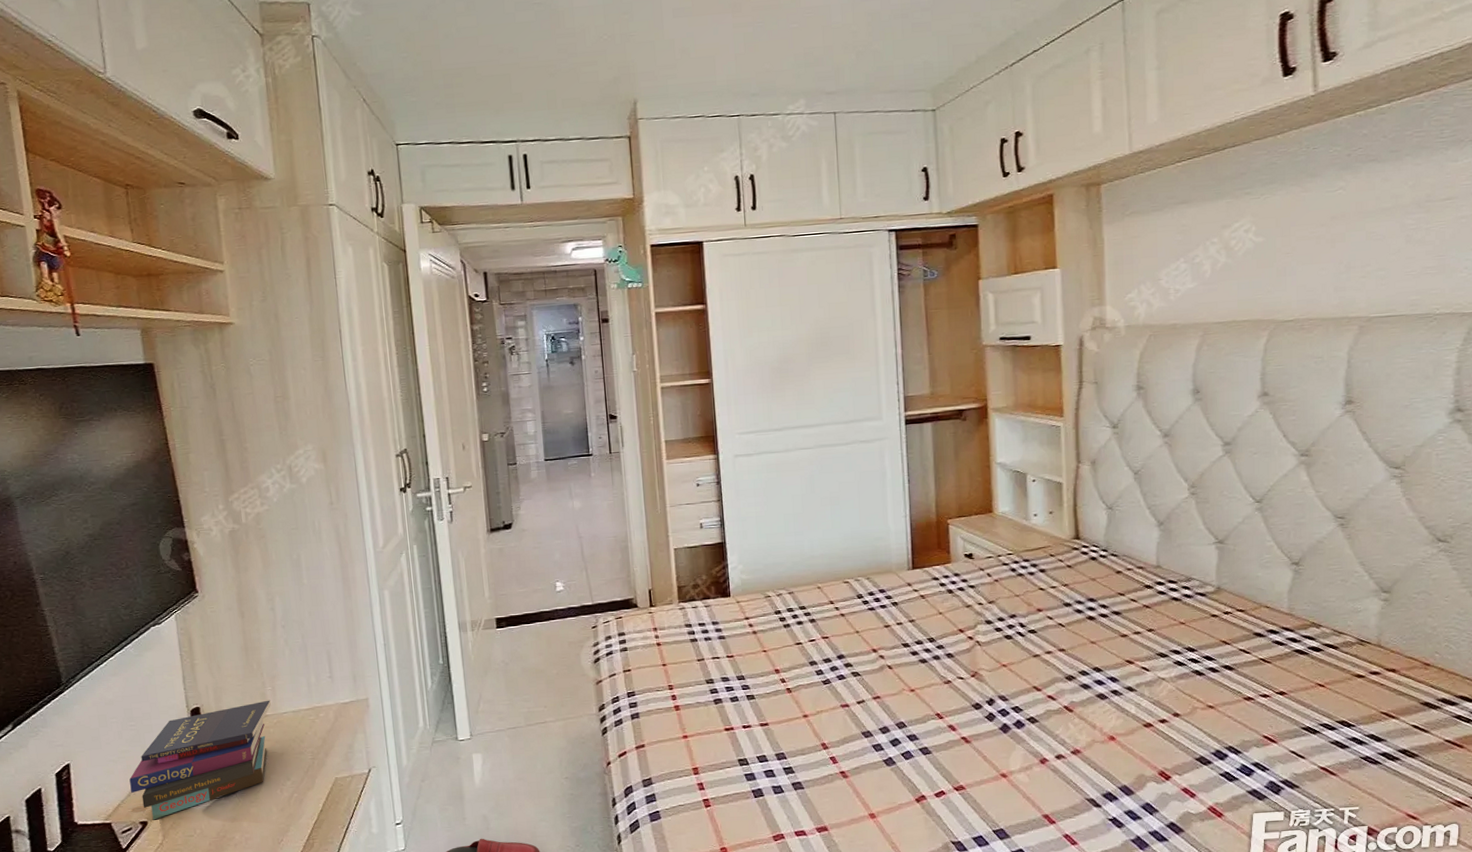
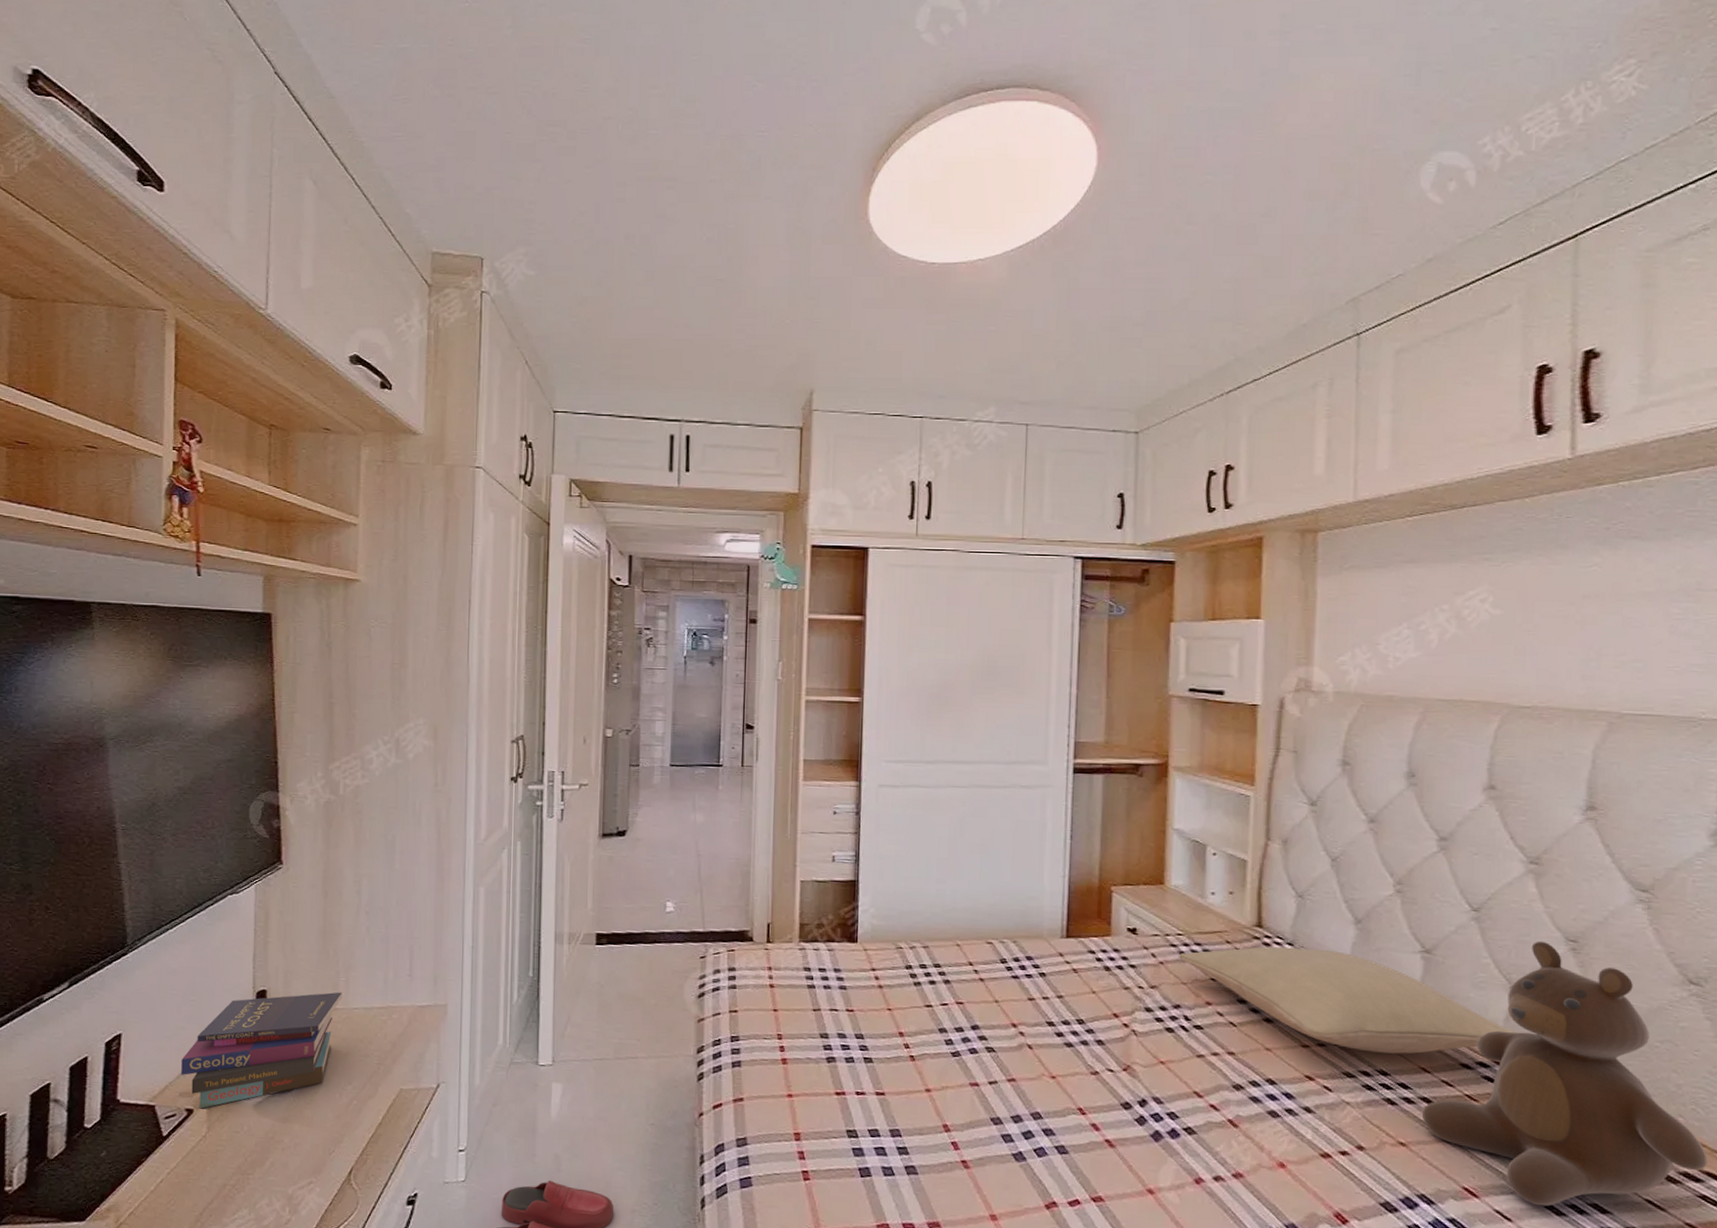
pillow: none [1010,551,1300,634] -> present [1178,946,1518,1054]
teddy bear: none [1225,521,1460,743] -> present [1421,941,1708,1206]

